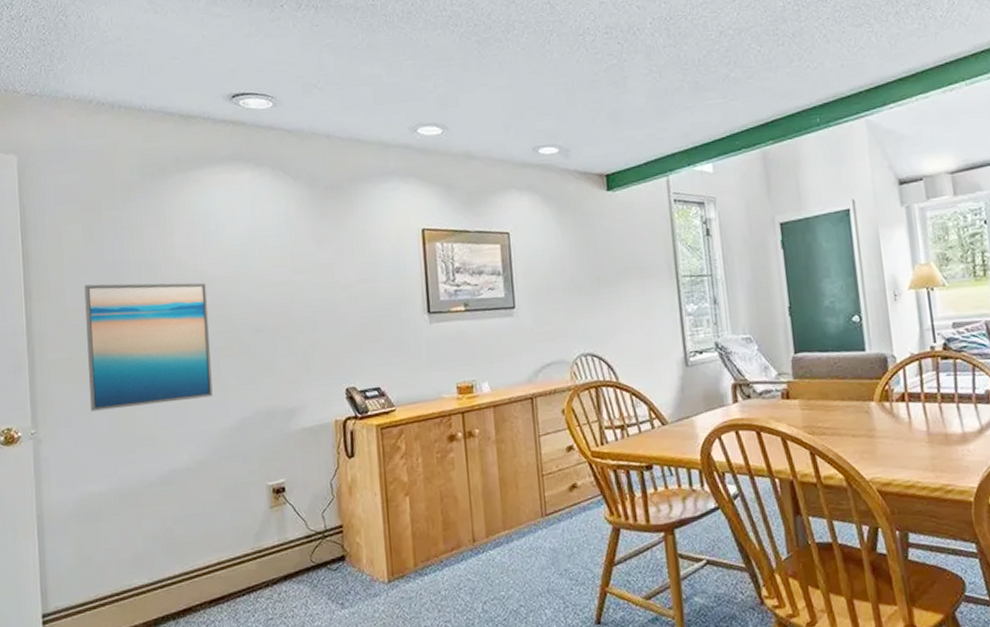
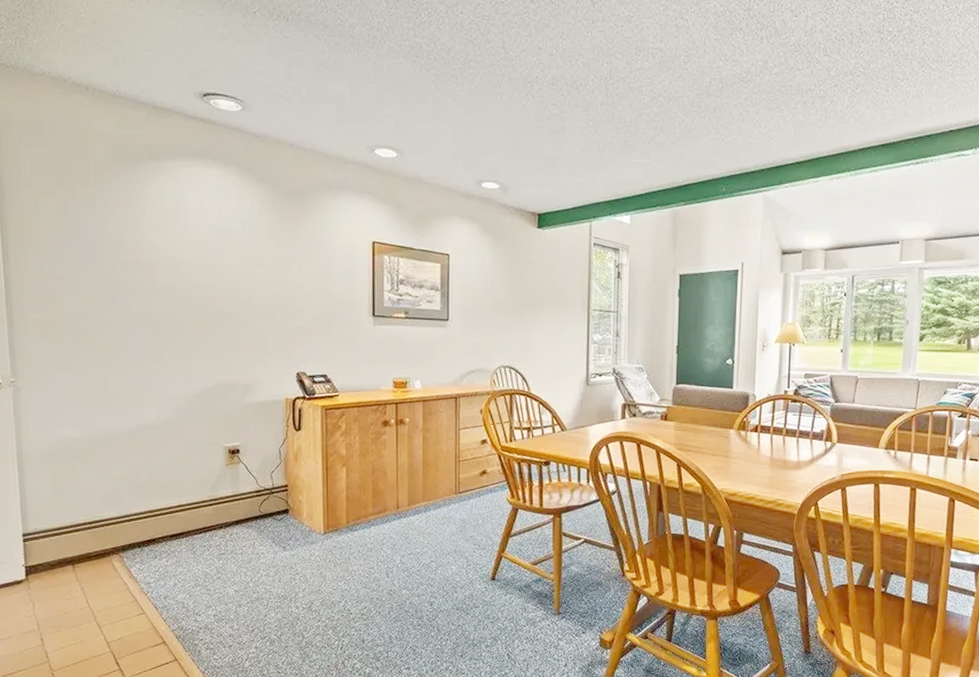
wall art: present [84,282,213,412] -> none [59,255,178,368]

